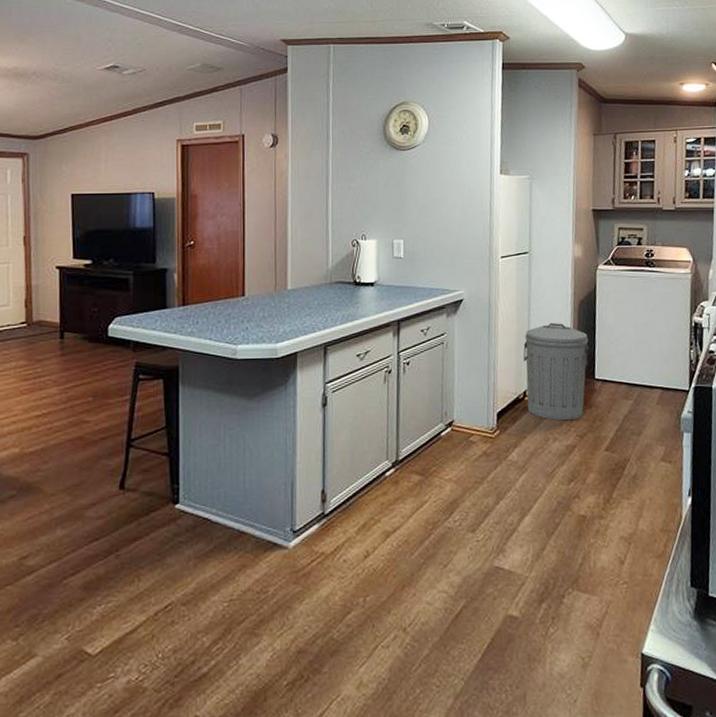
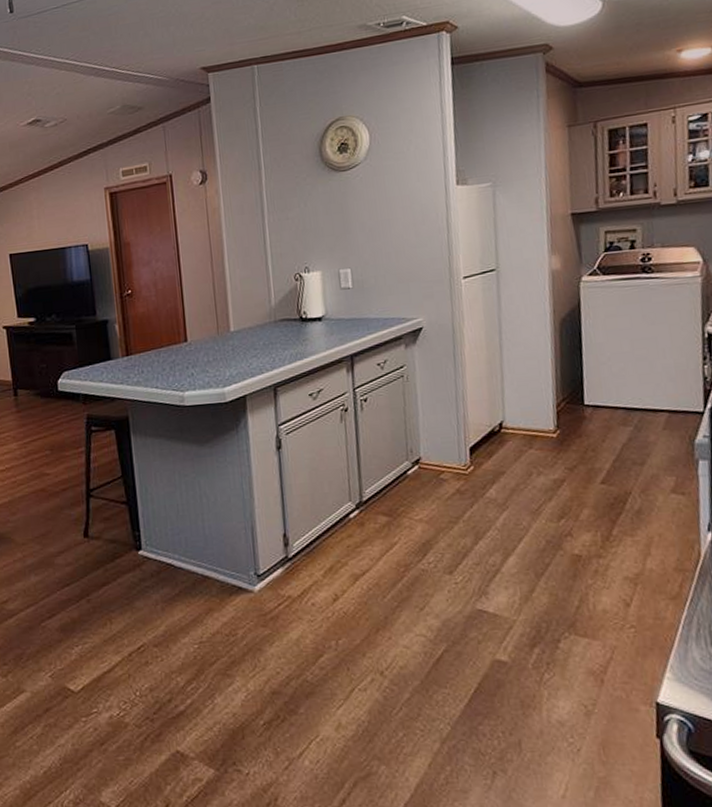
trash can: present [523,323,589,421] -> none [495,345,576,453]

